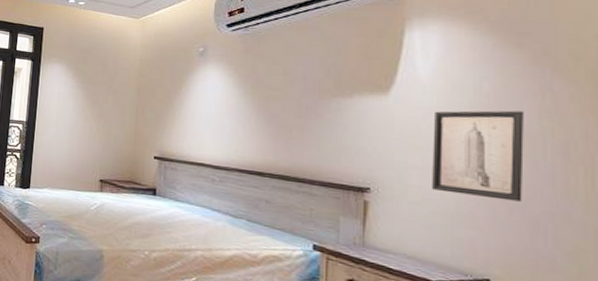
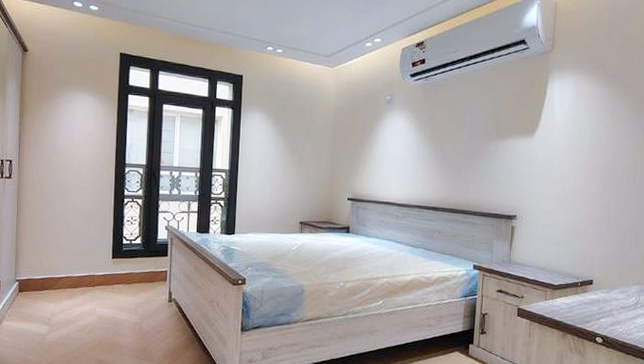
wall art: present [432,110,524,202] -> none [560,148,624,220]

